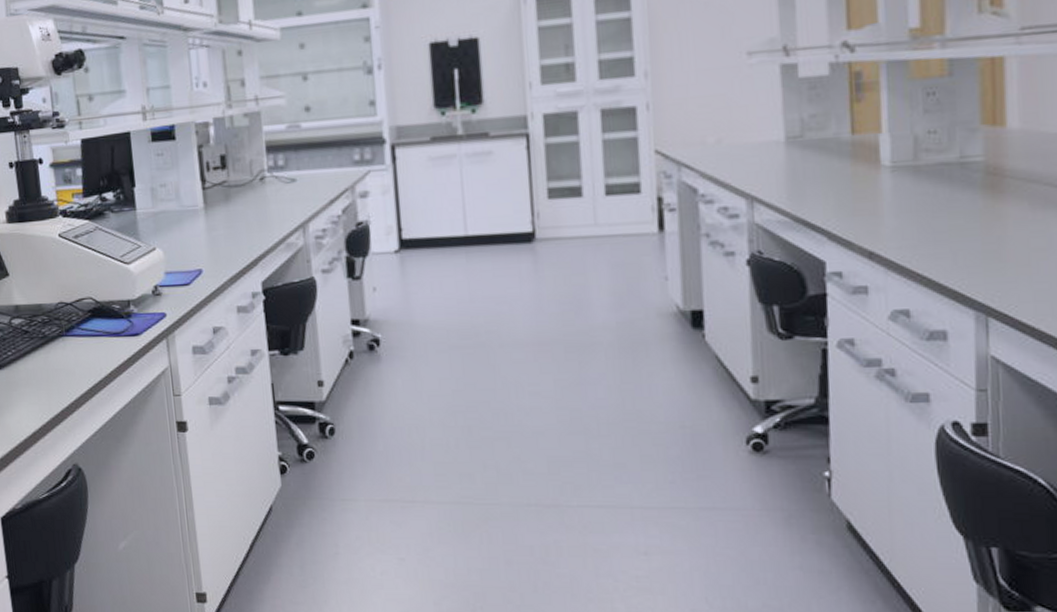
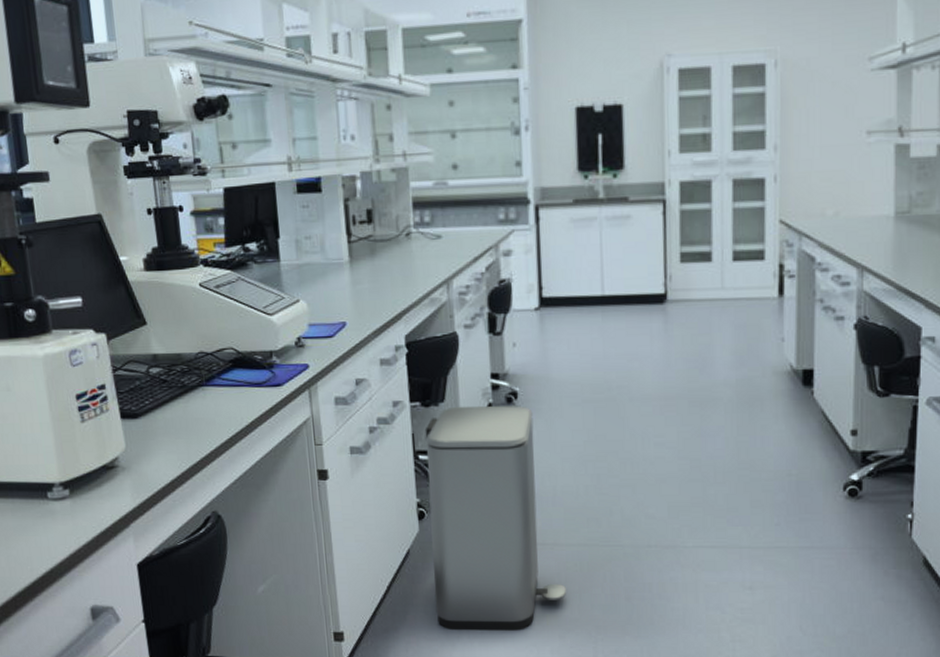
pedal bin: none [284,353,440,596] -> present [425,405,566,631]

